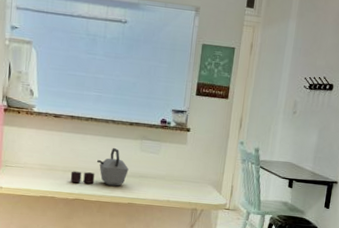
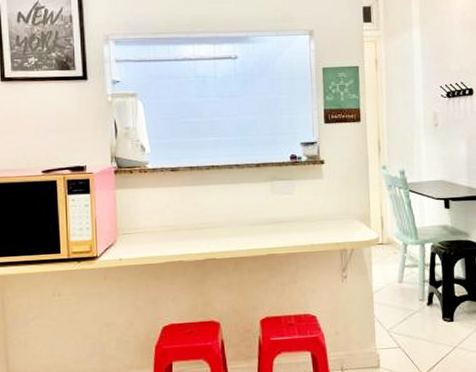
kettle: present [70,147,129,186] -> none [197,194,262,241]

